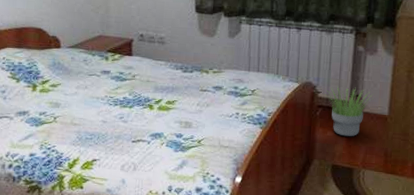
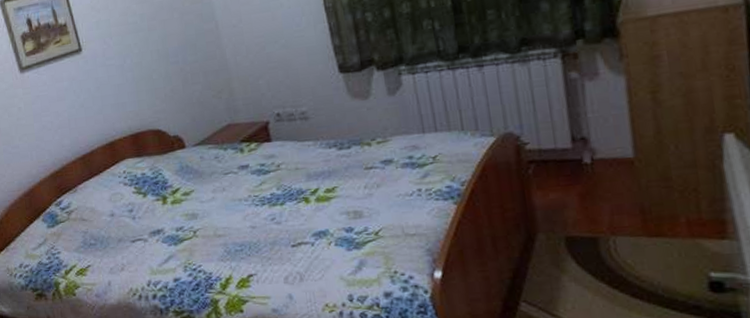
potted plant: present [324,86,373,137] -> none [533,128,606,197]

